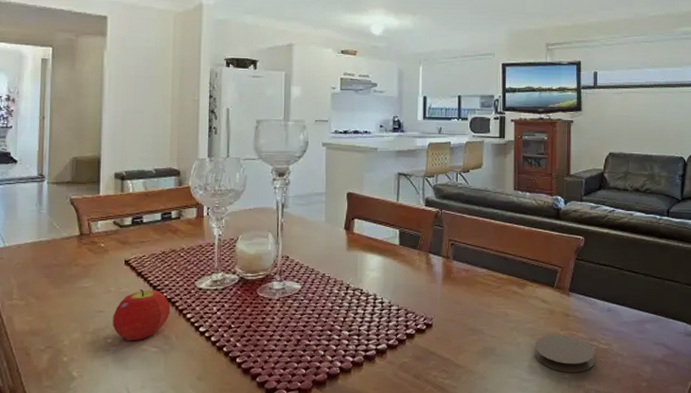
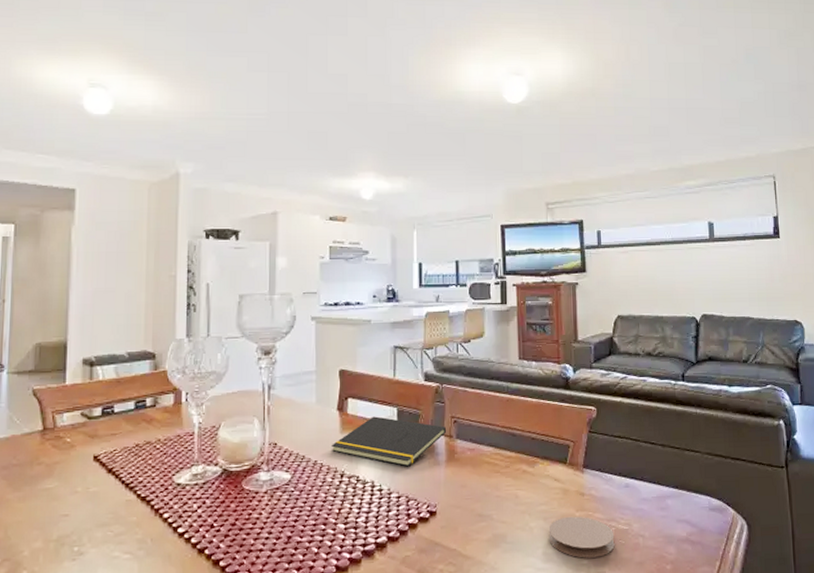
fruit: present [113,289,170,341] -> none [79,488,145,548]
notepad: none [337,236,445,283] -> present [330,416,447,467]

